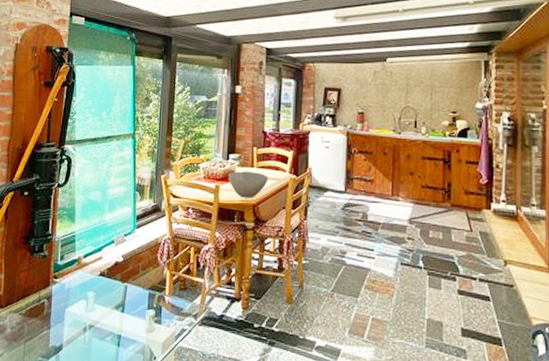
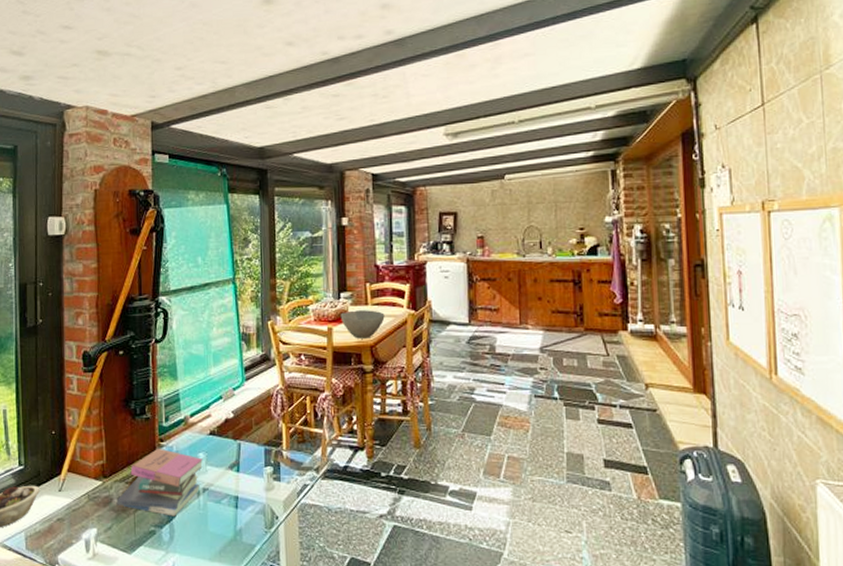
books: none [9,284,92,349] -> present [116,448,204,516]

